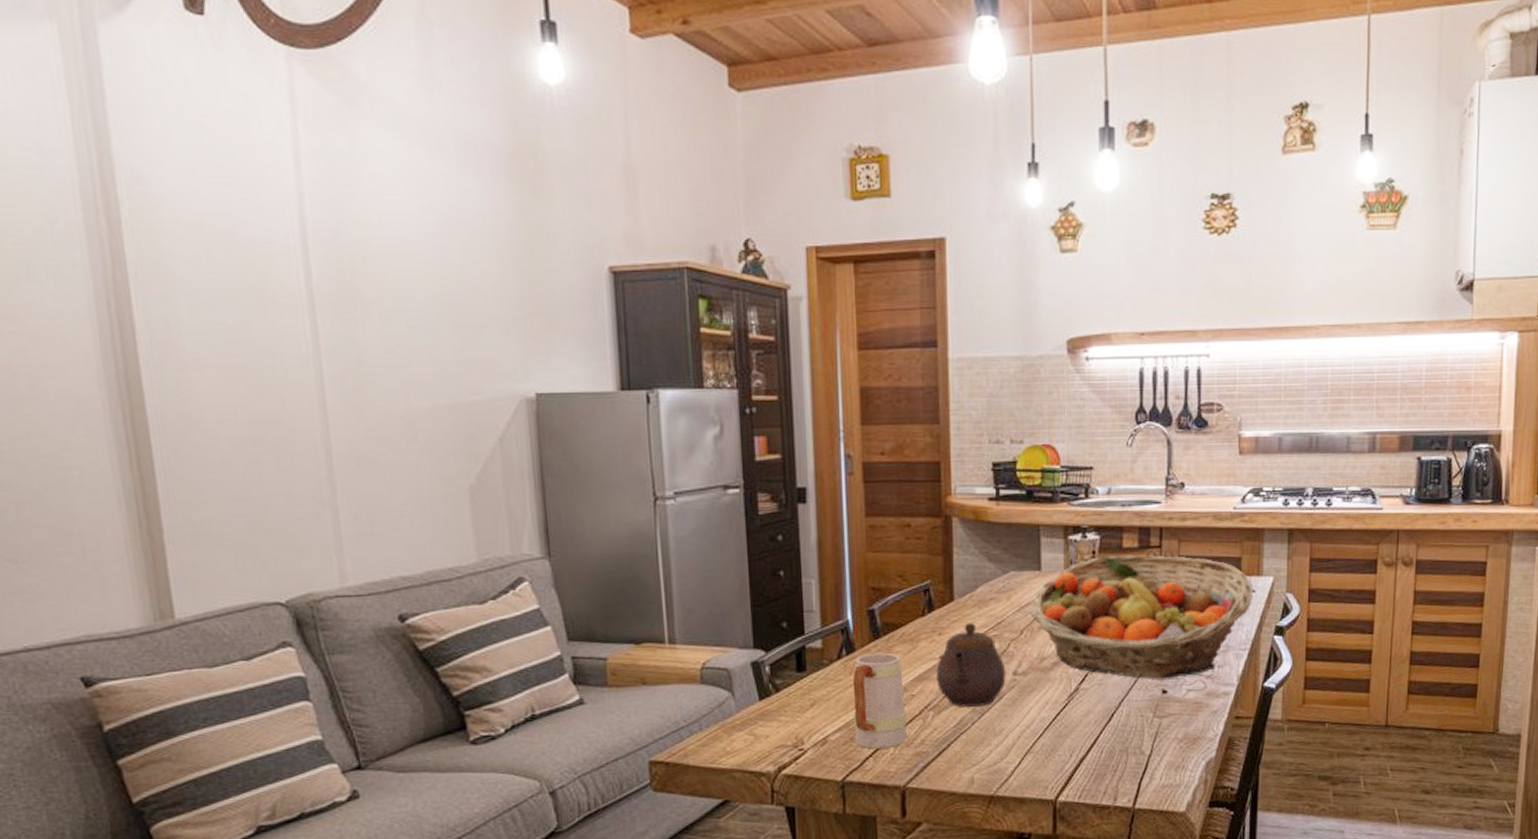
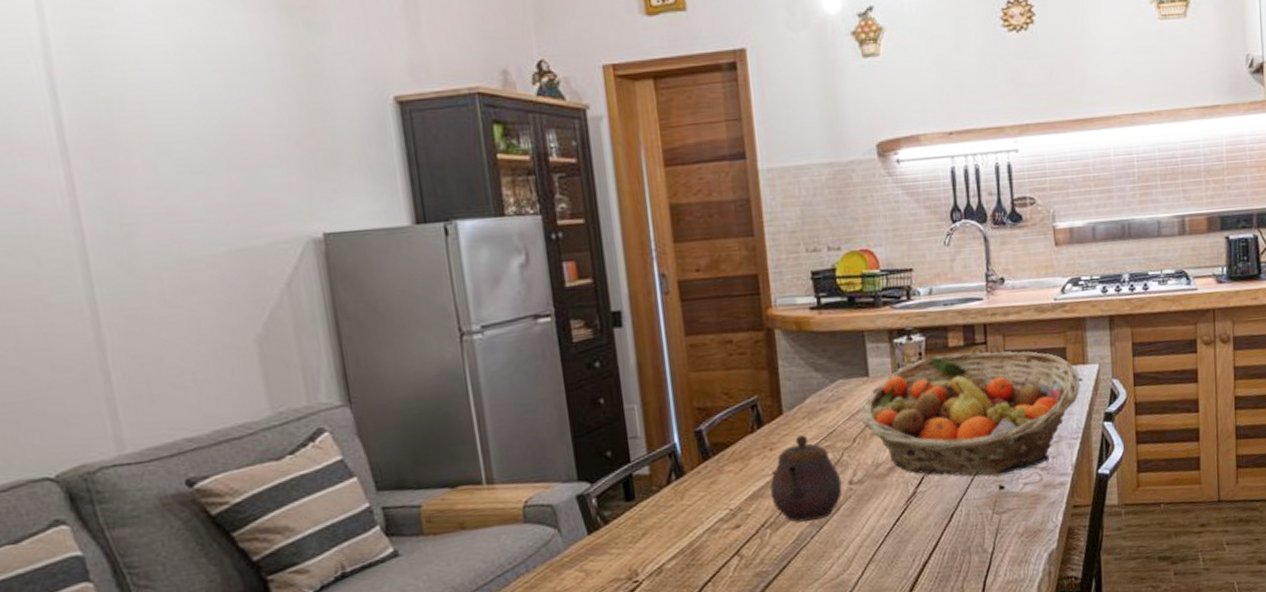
mug: present [852,652,908,749] -> none [684,473,745,574]

